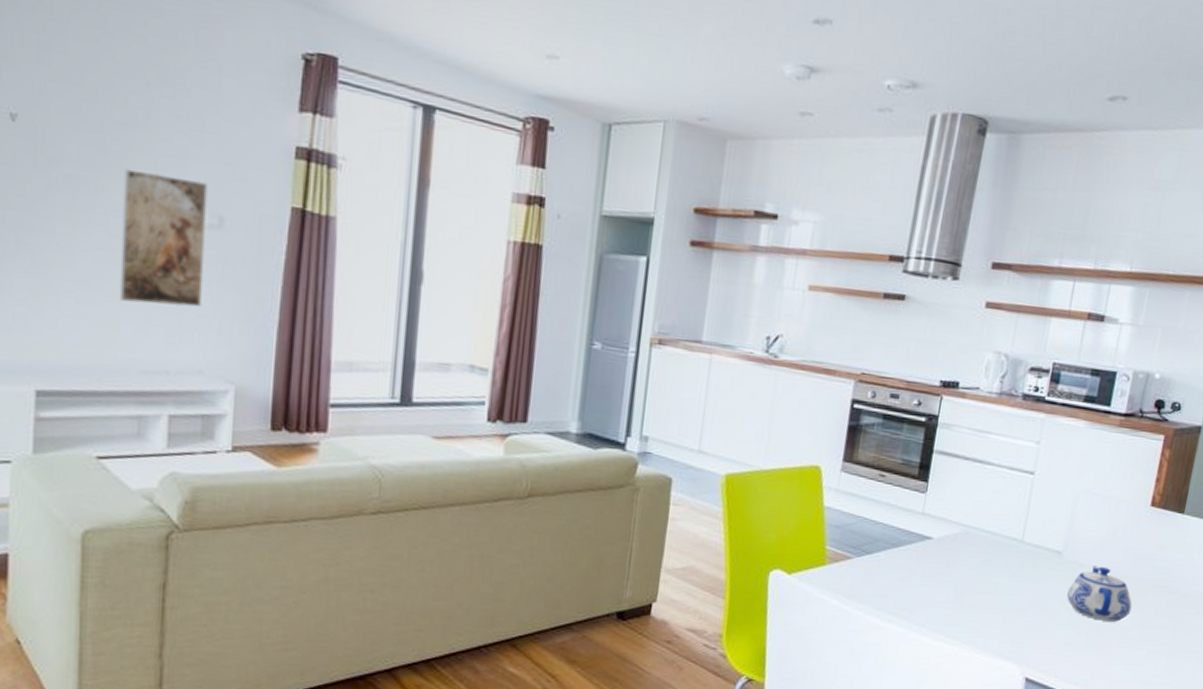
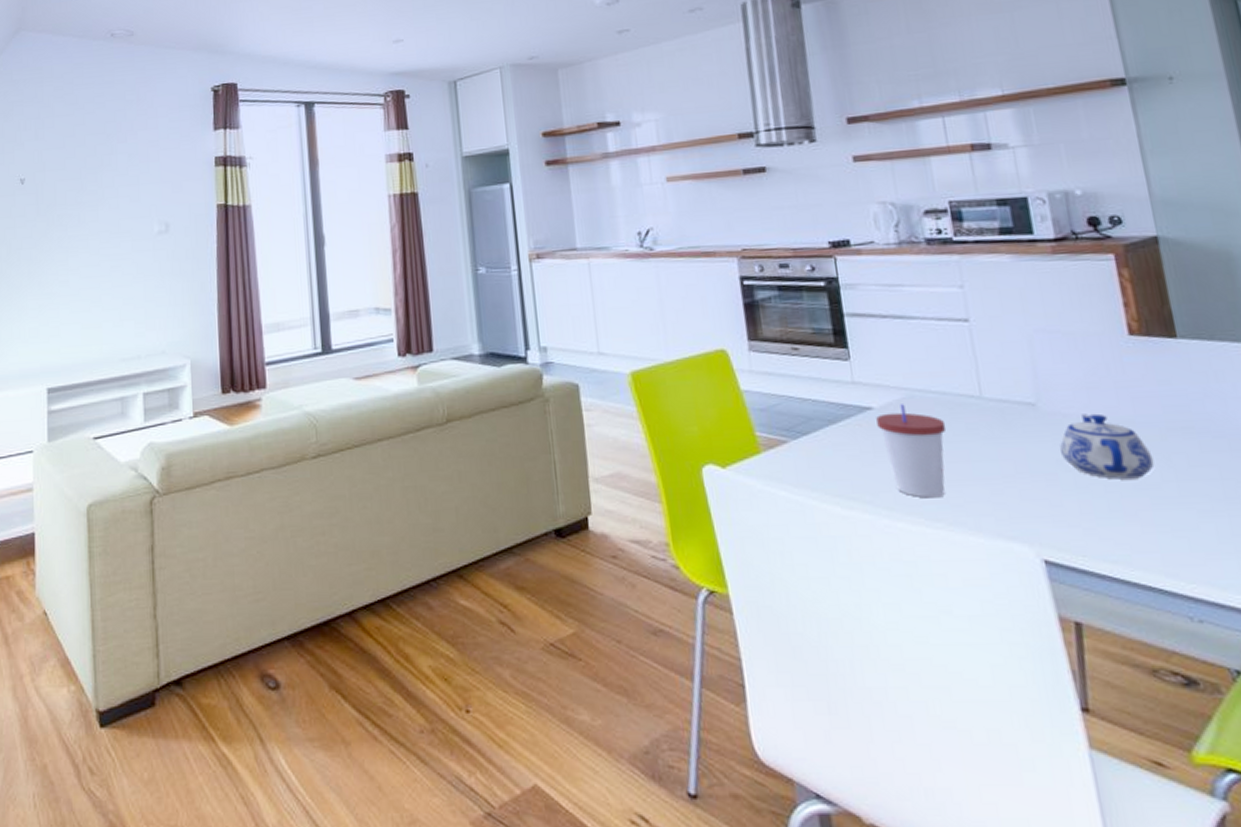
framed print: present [119,168,207,308] -> none [97,199,159,304]
cup: none [931,538,987,620] -> present [876,404,947,498]

